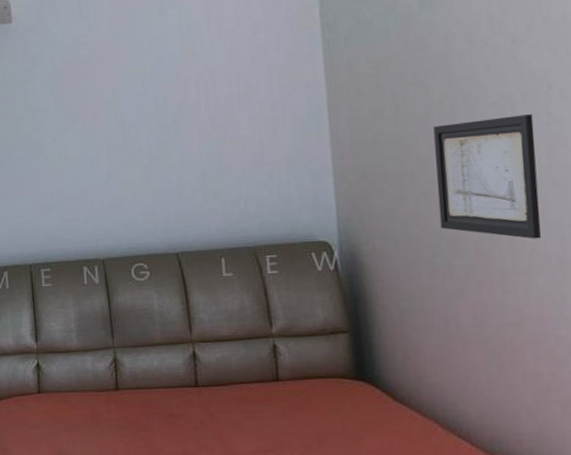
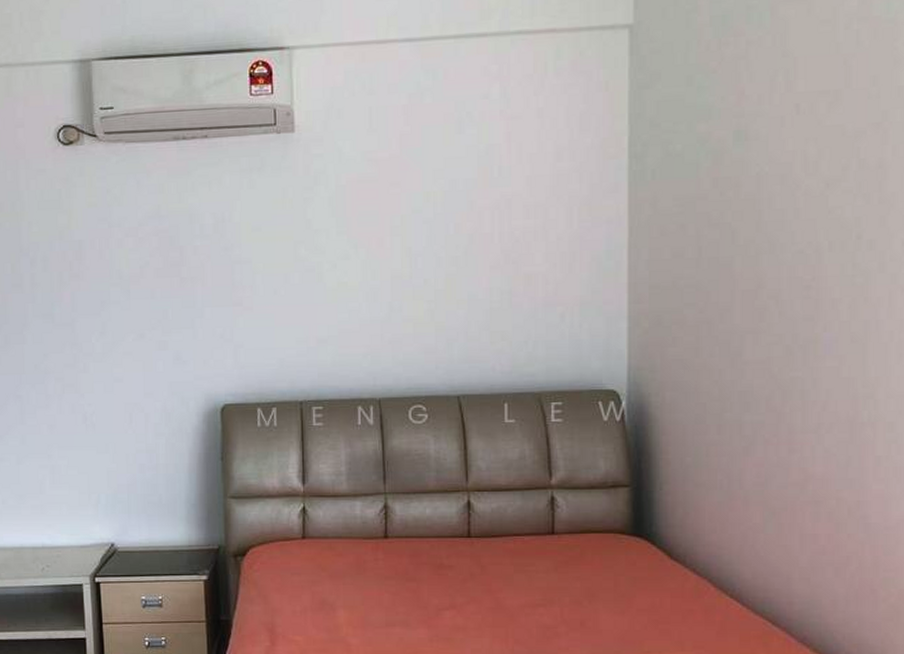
wall art: present [433,114,541,239] -> none [733,265,838,397]

